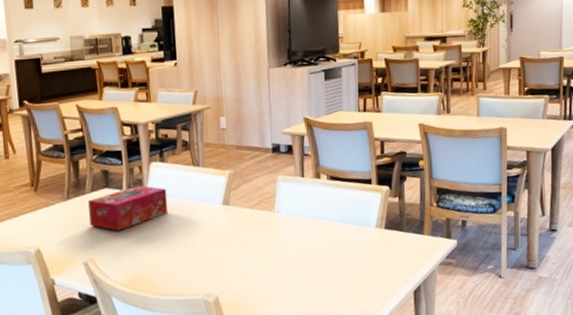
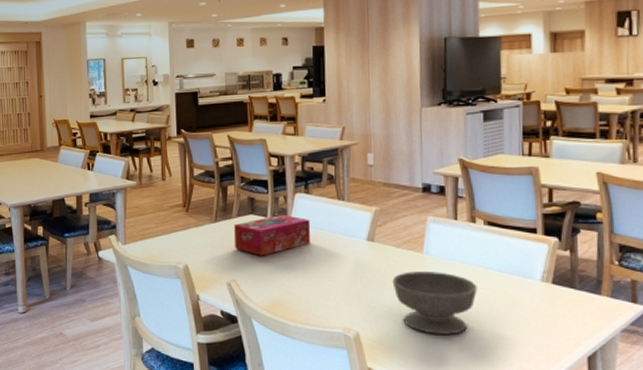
bowl: none [247,228,323,289] -> present [392,271,477,335]

